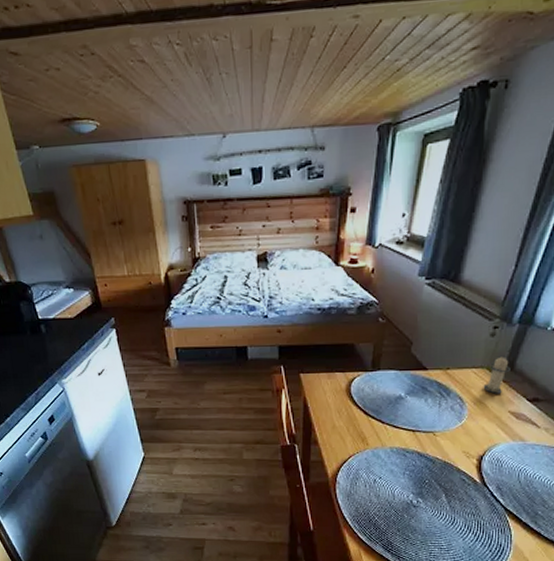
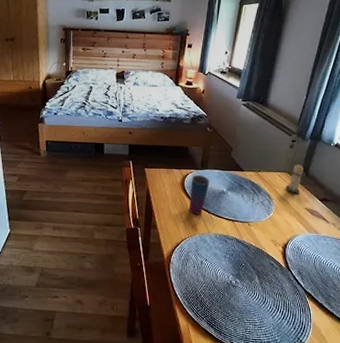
cup: none [358,378,383,426] -> present [189,175,210,215]

